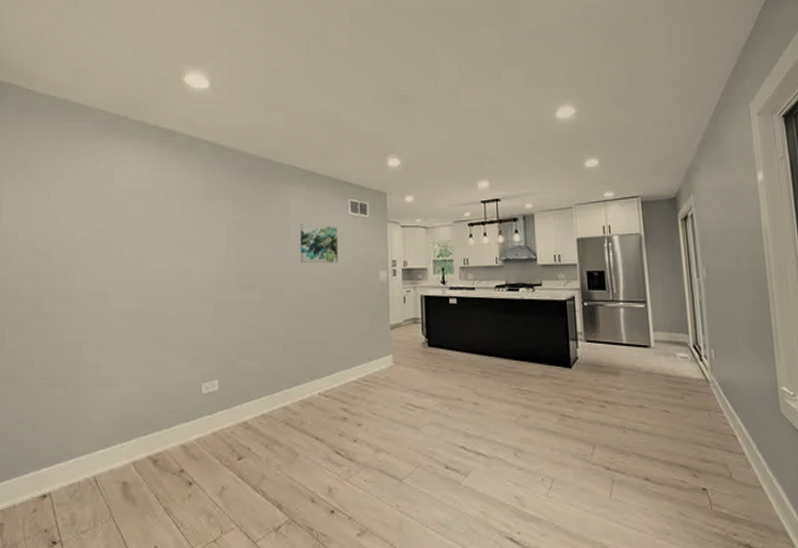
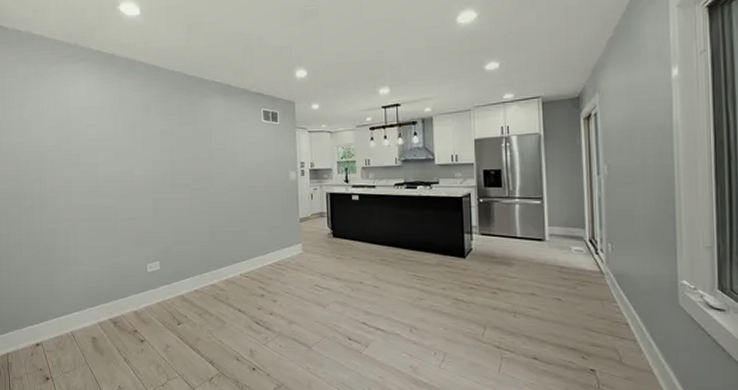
wall art: present [299,223,338,264] -> none [220,131,253,166]

